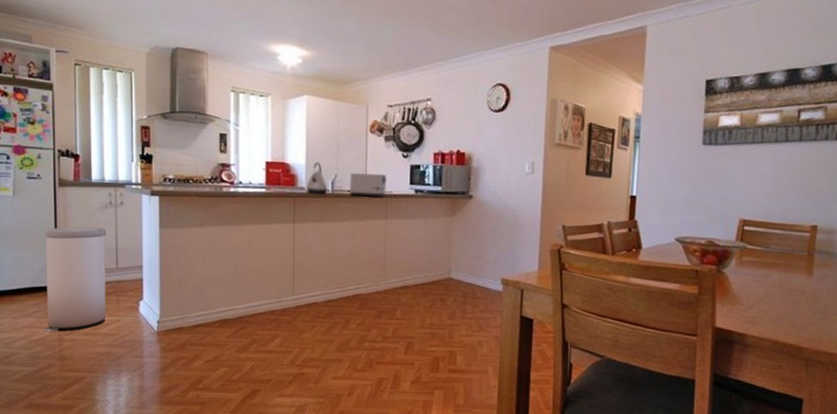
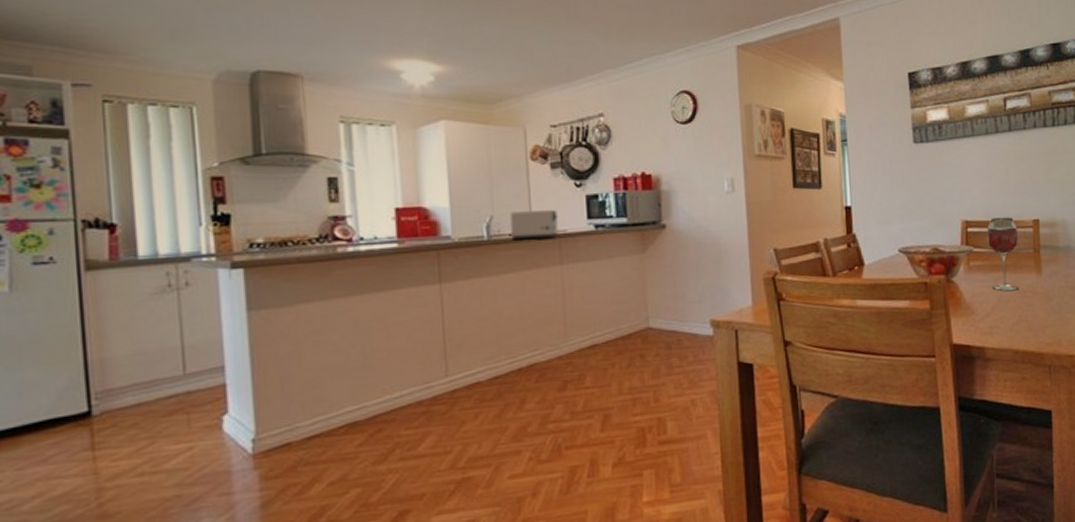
pedal bin: present [44,226,107,333] -> none [65,320,172,483]
kettle: present [305,161,328,195] -> none [452,202,482,245]
wineglass: none [761,219,795,288] -> present [987,217,1019,292]

